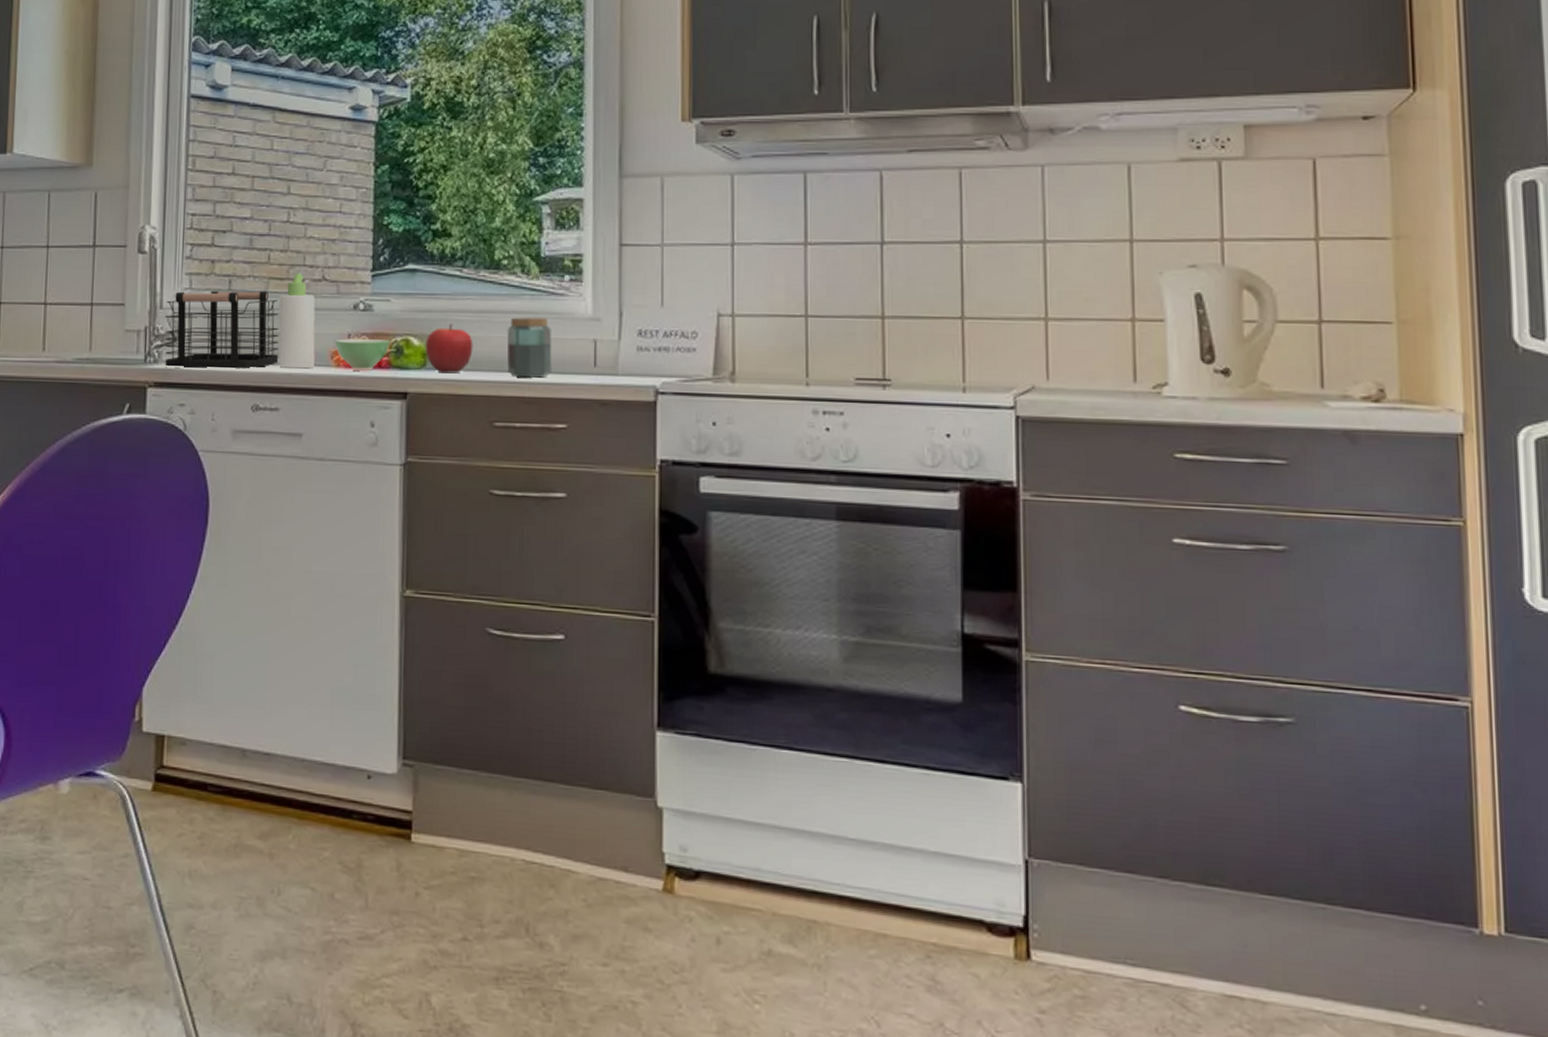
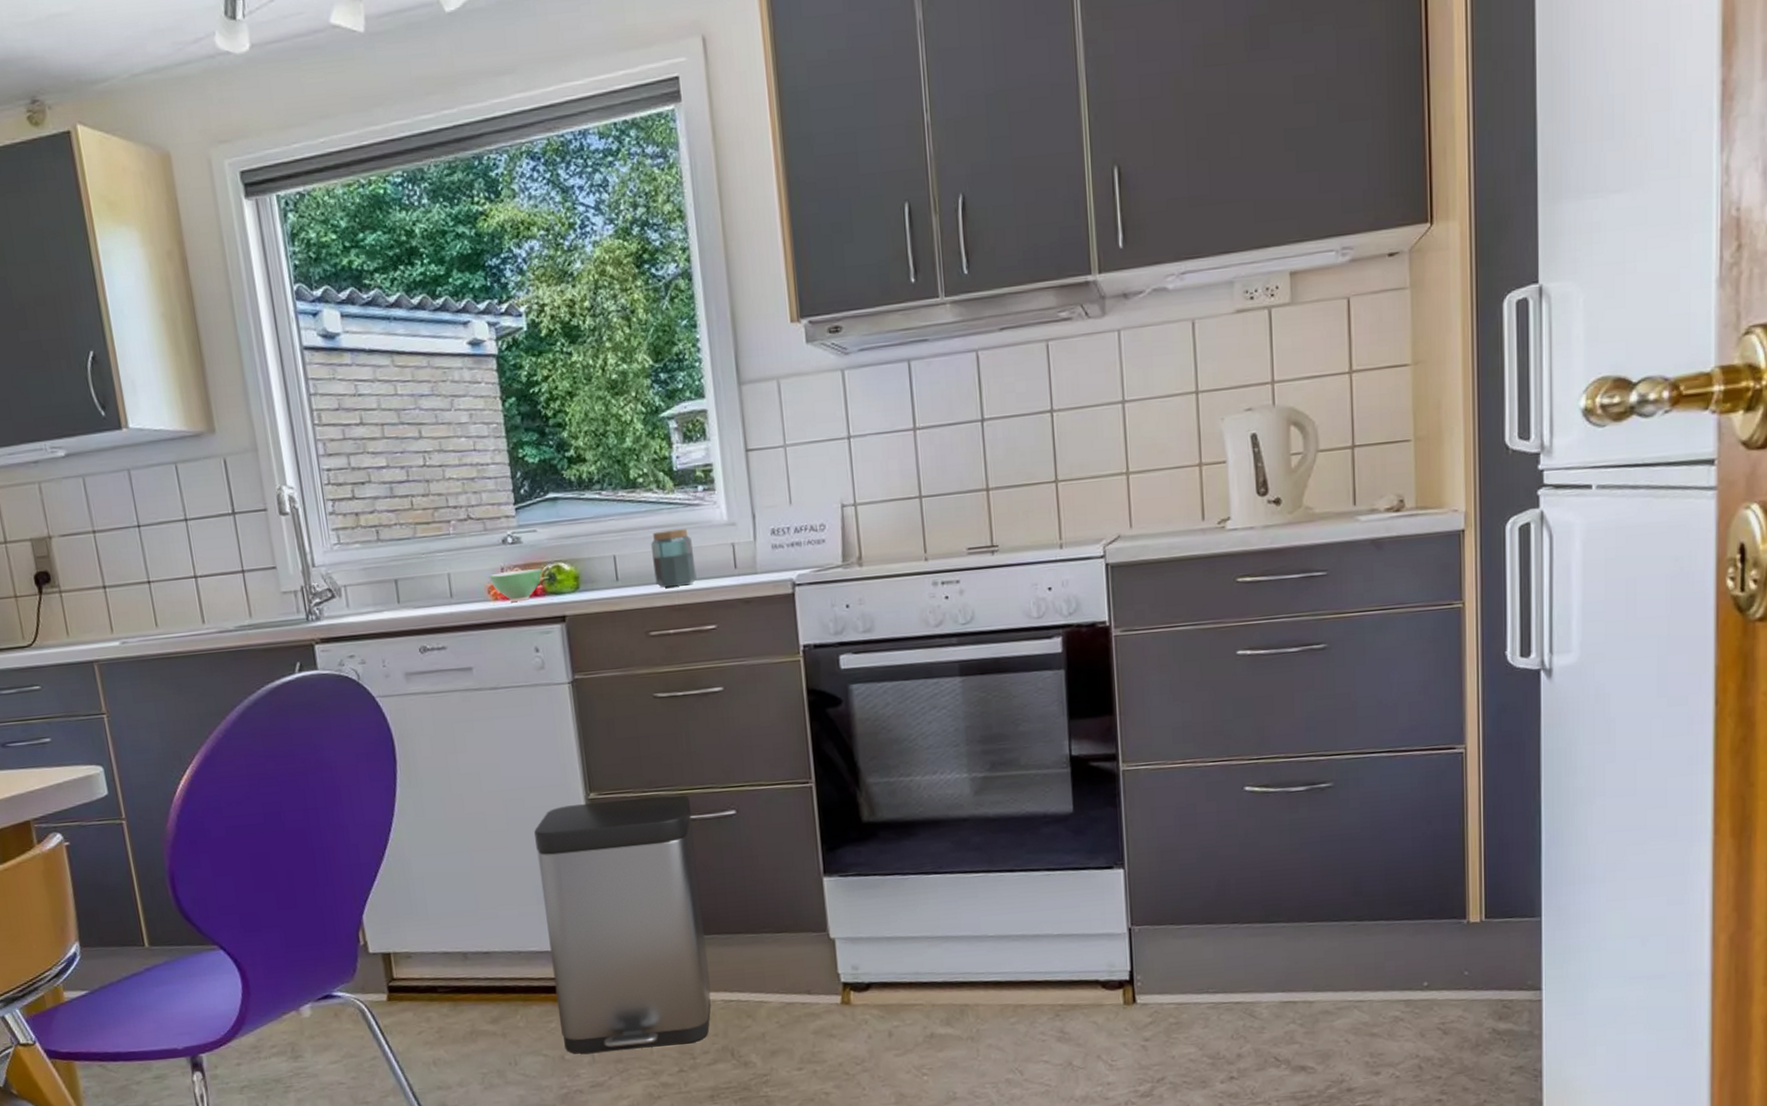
dish rack: present [164,290,279,370] -> none [317,536,439,624]
bottle: present [278,267,315,370] -> none [428,509,474,609]
pedal bin: none [334,600,515,907] -> present [534,794,711,1054]
fruit: present [425,322,473,374] -> none [575,544,622,593]

